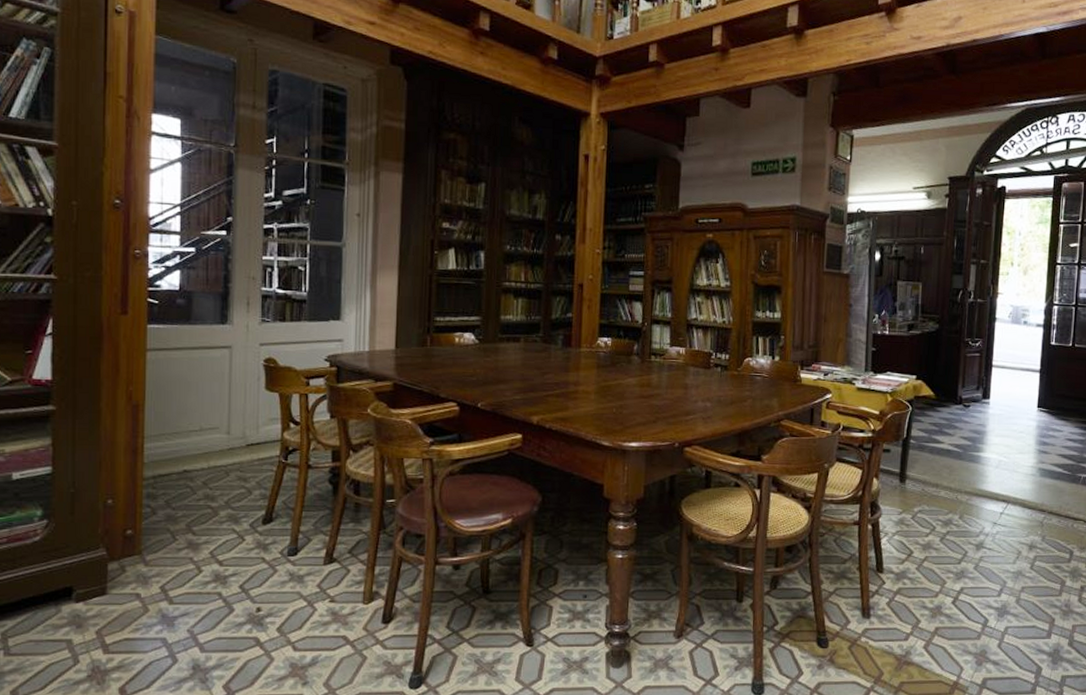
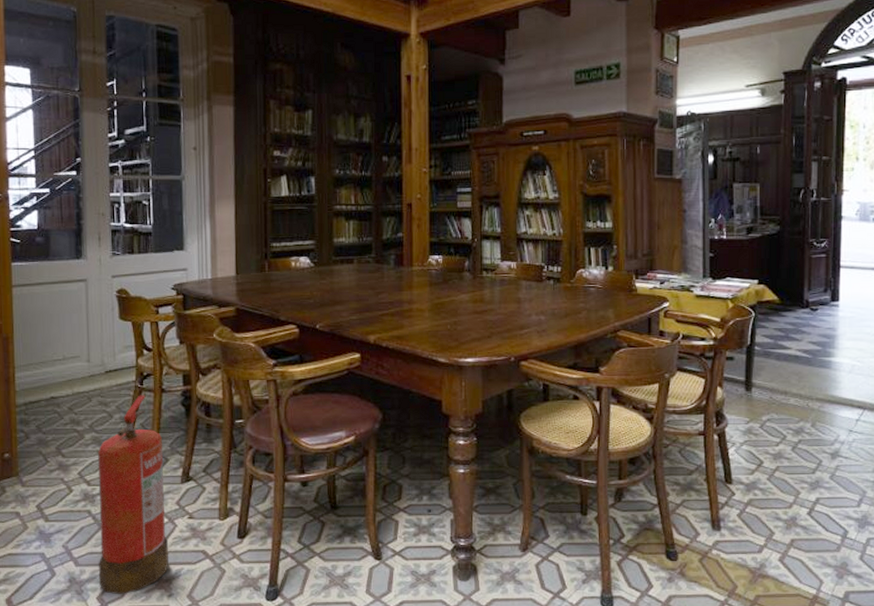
fire extinguisher: none [227,471,307,683] -> present [98,395,169,595]

